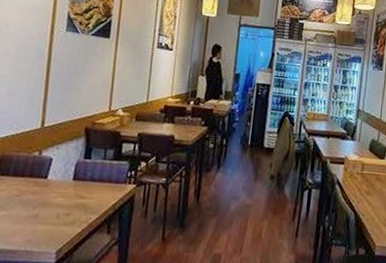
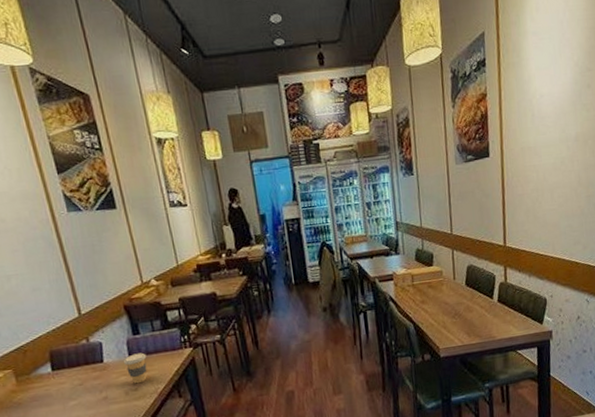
coffee cup: none [66,177,90,209] -> present [124,353,147,384]

